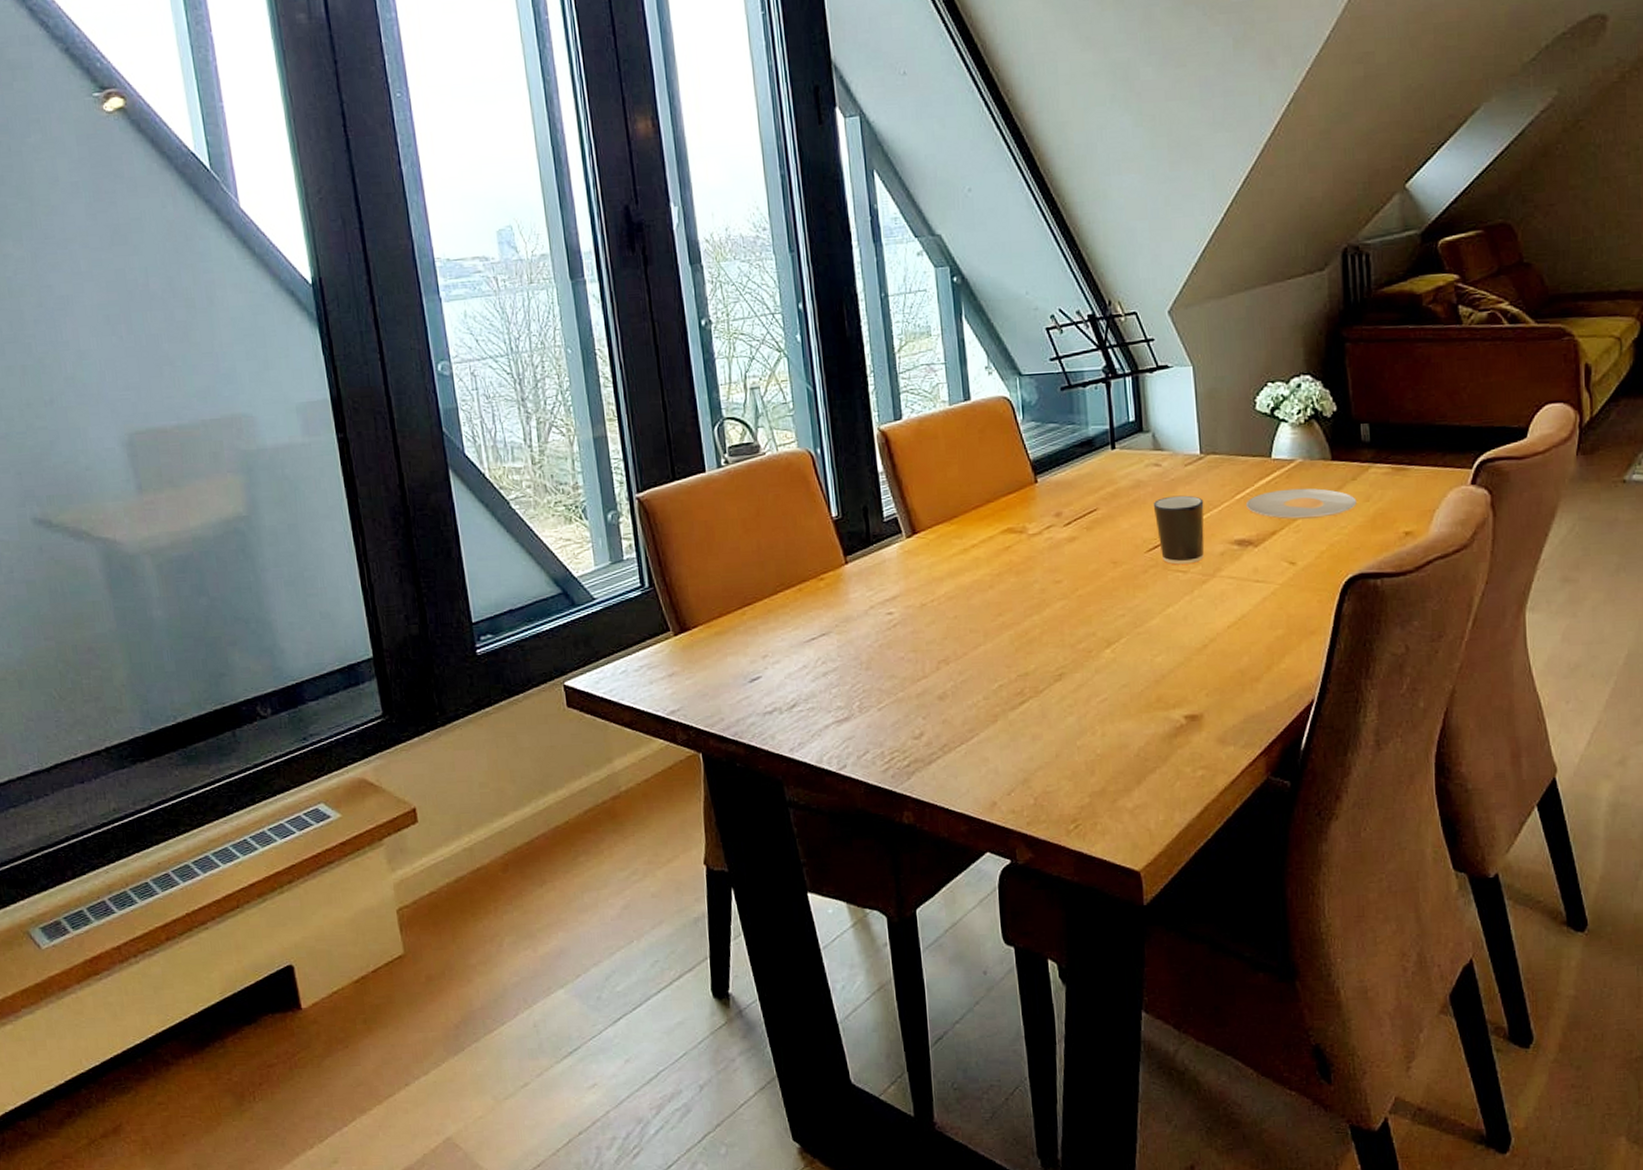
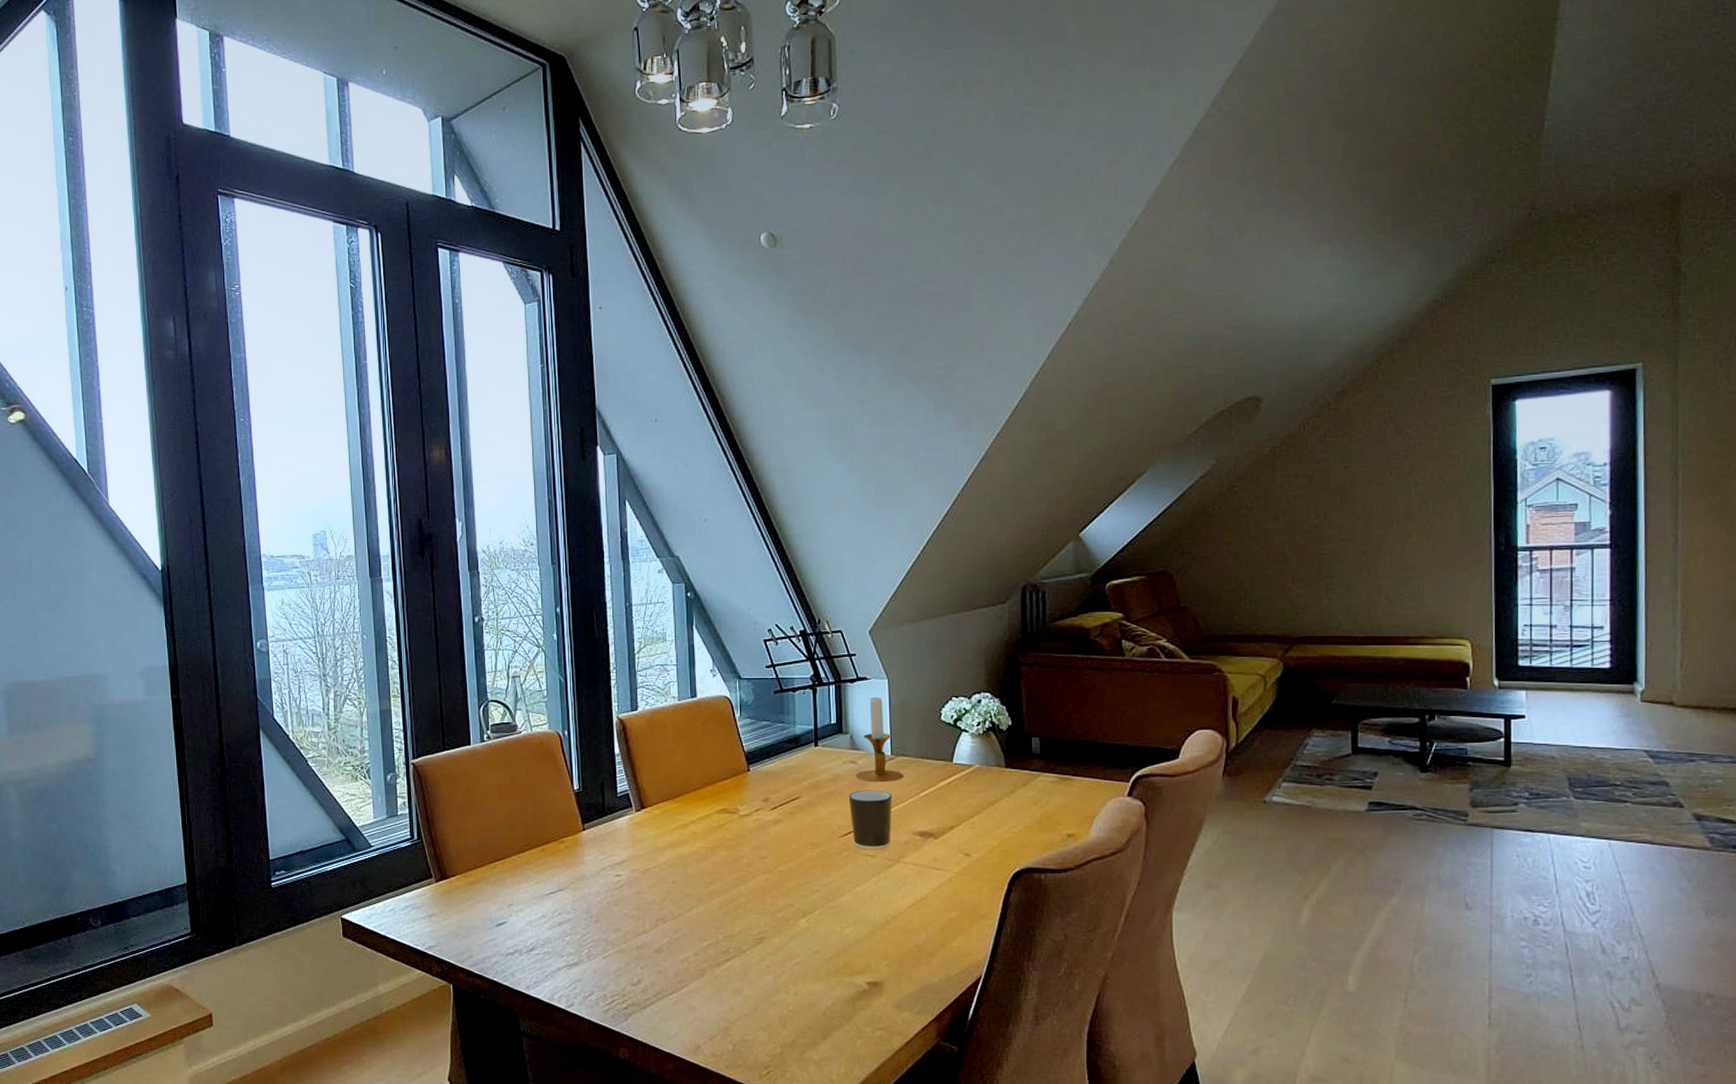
candlestick: none [1160,387,1217,487] -> present [855,697,904,783]
plate: present [1245,488,1357,521] -> none [928,790,1026,818]

